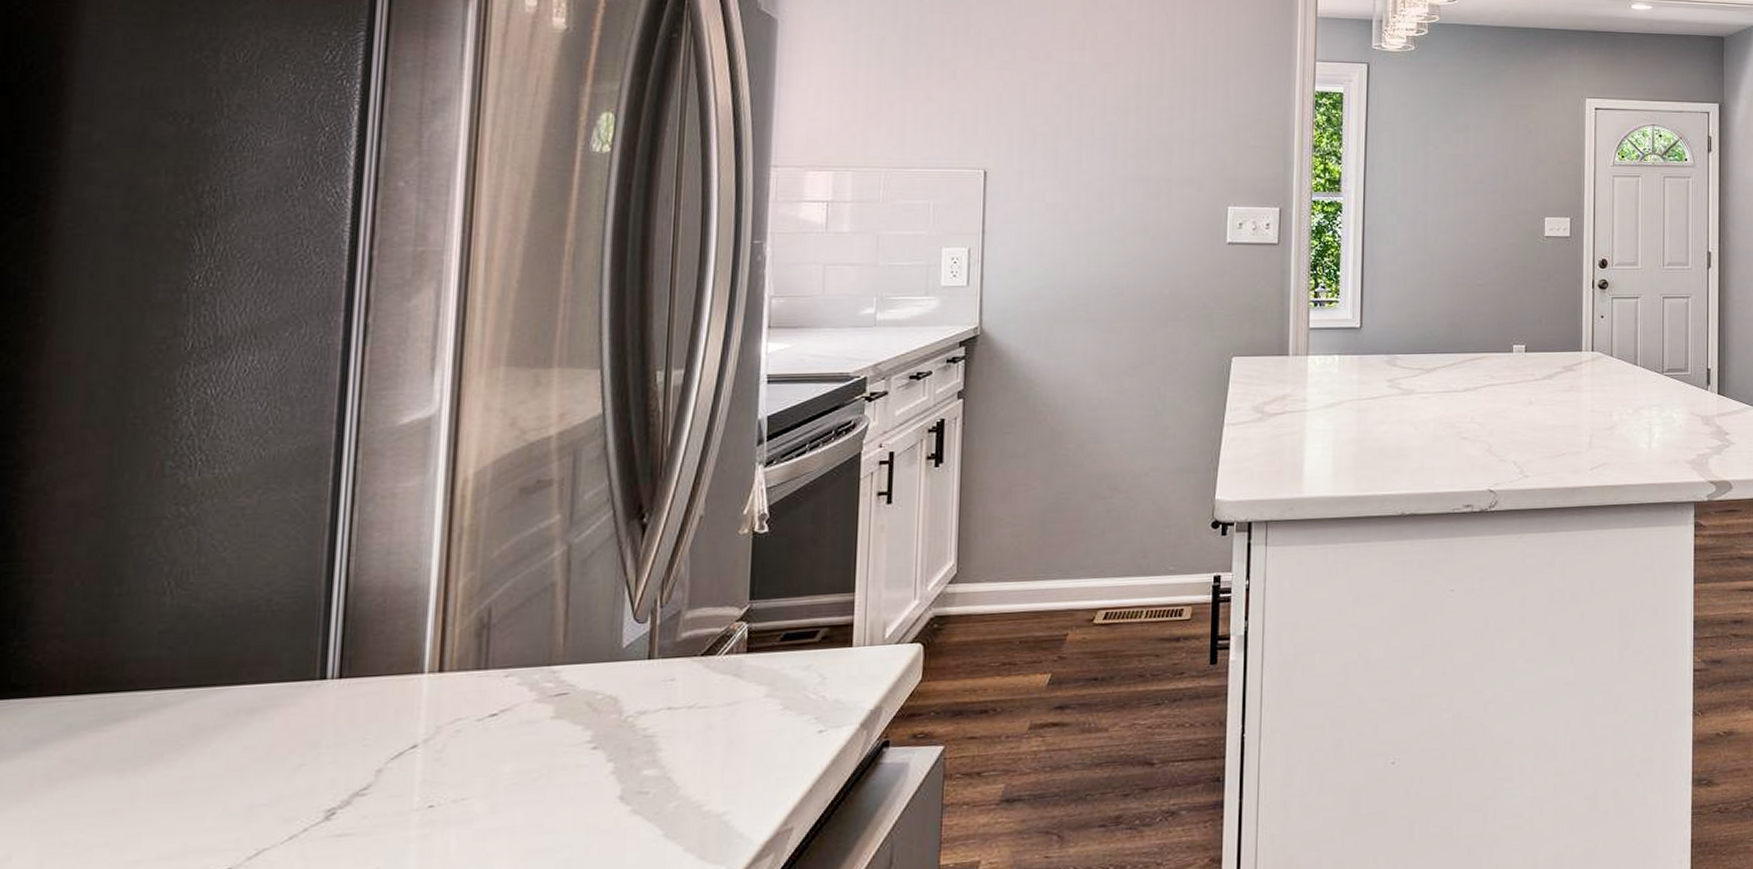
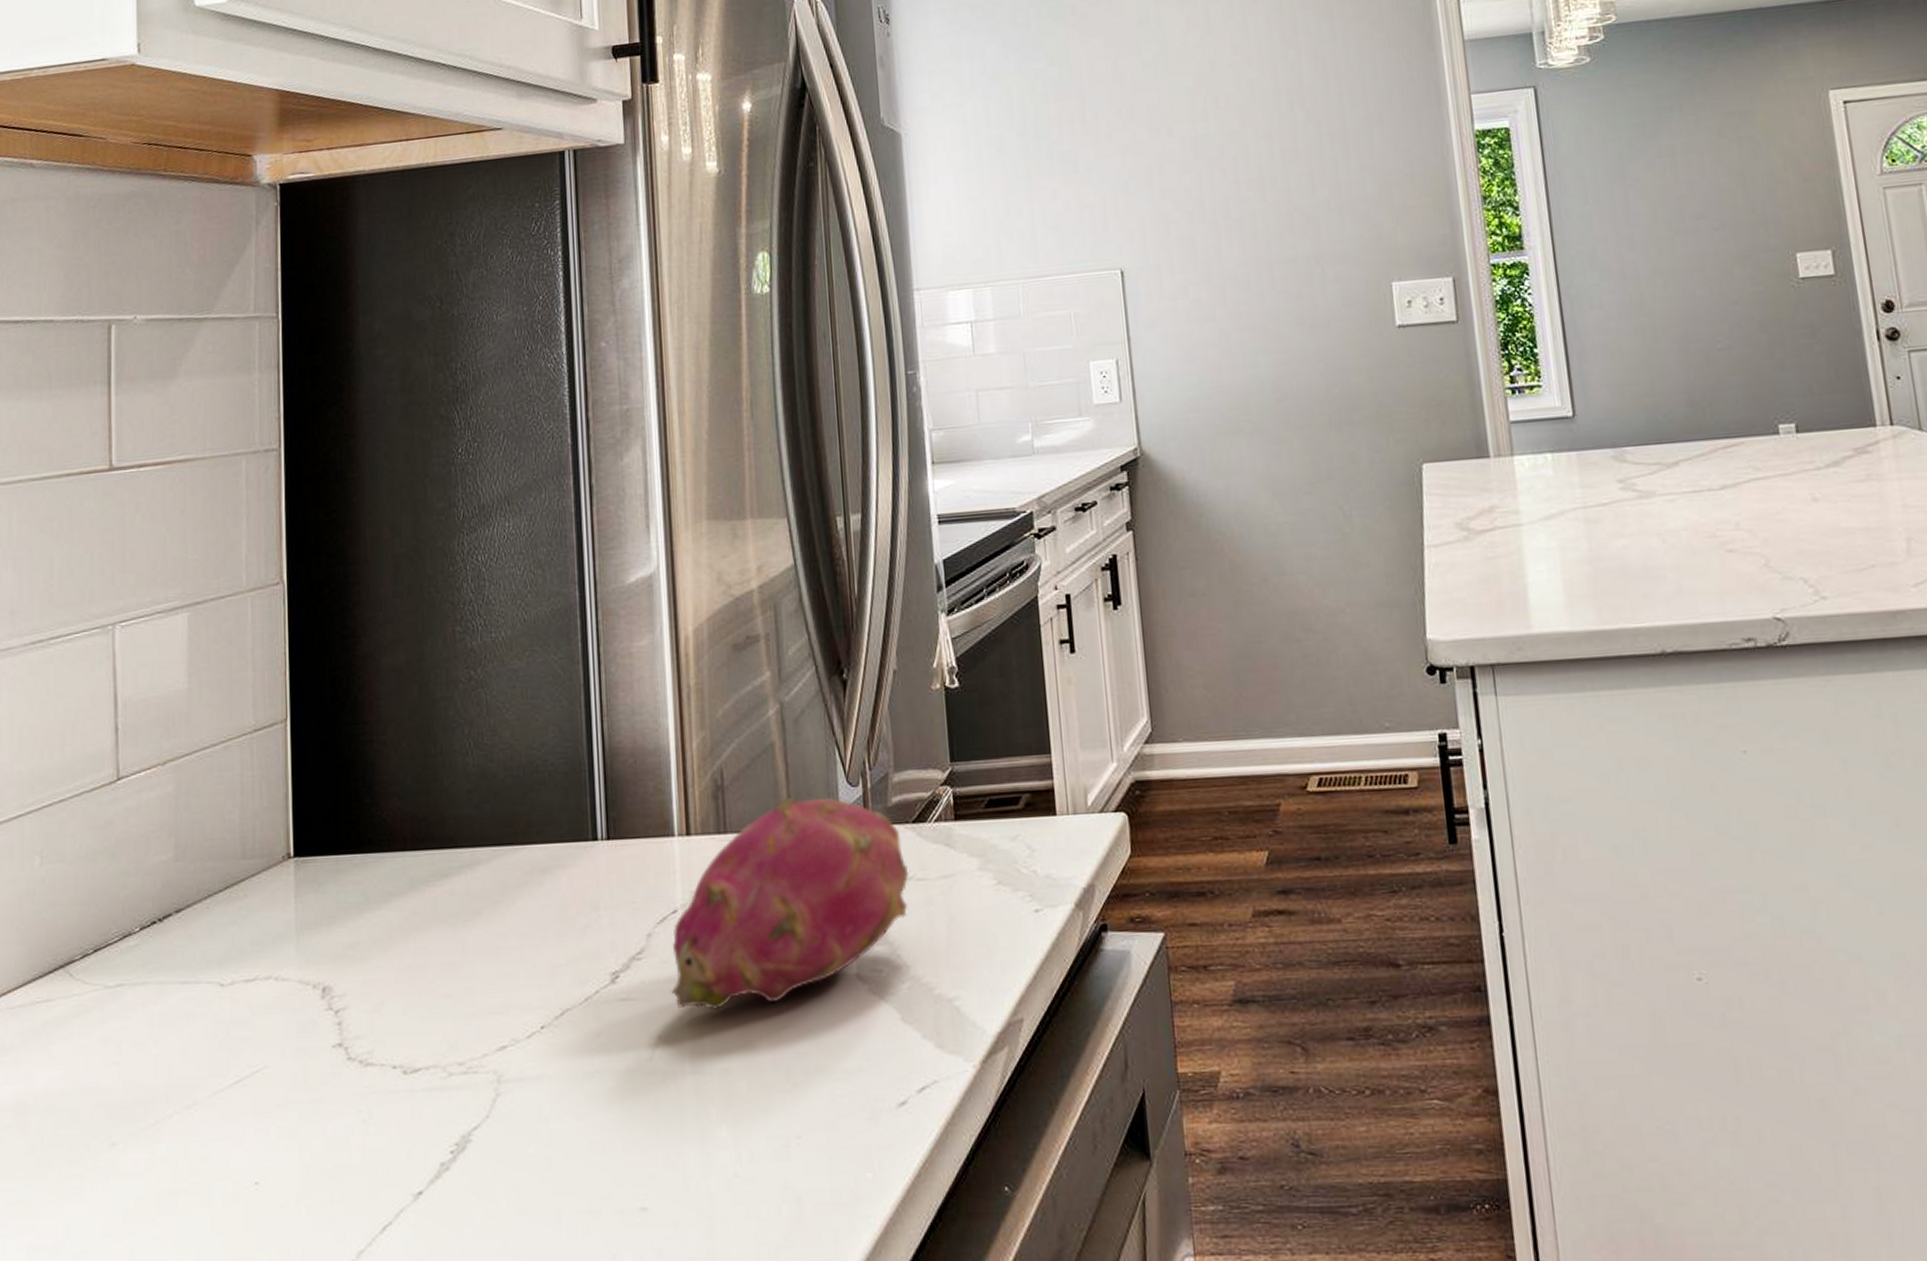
fruit: none [397,634,691,840] -> present [670,798,909,1010]

